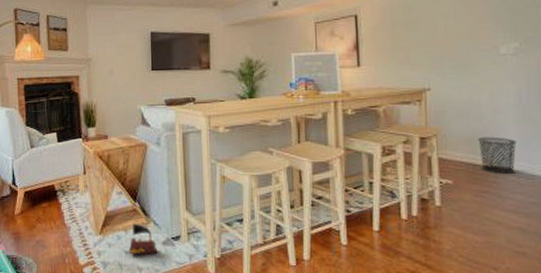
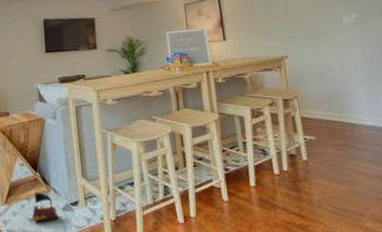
waste bin: present [478,137,517,174] -> none [333,95,369,128]

